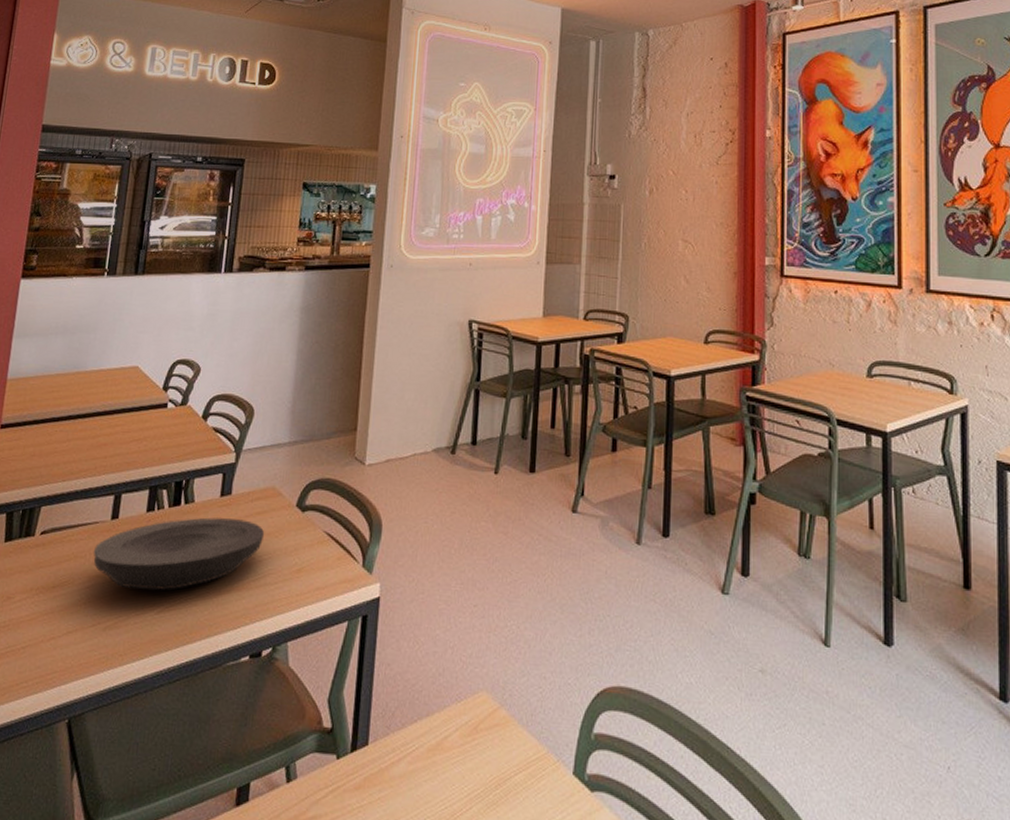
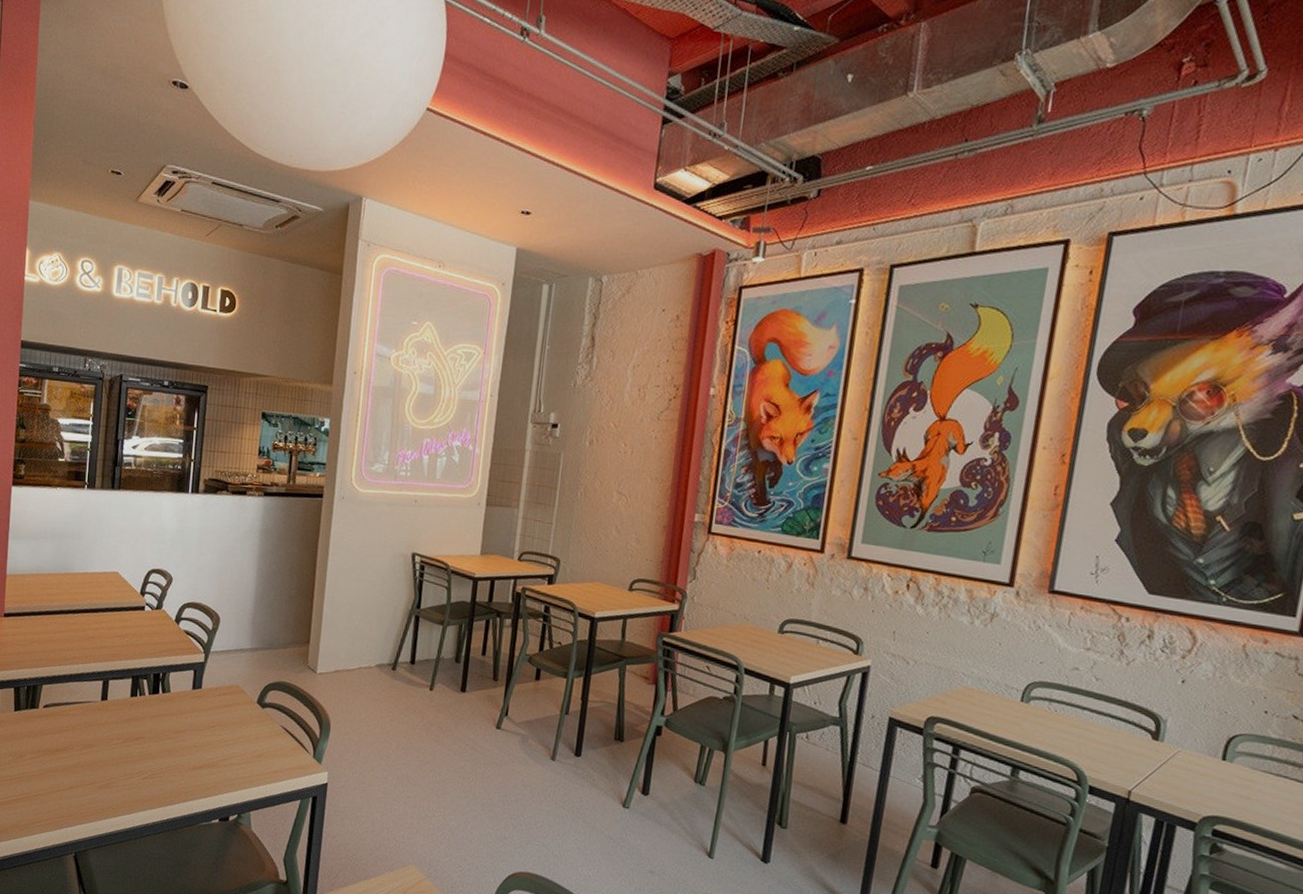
plate: present [93,517,265,591] -> none [87,705,231,762]

